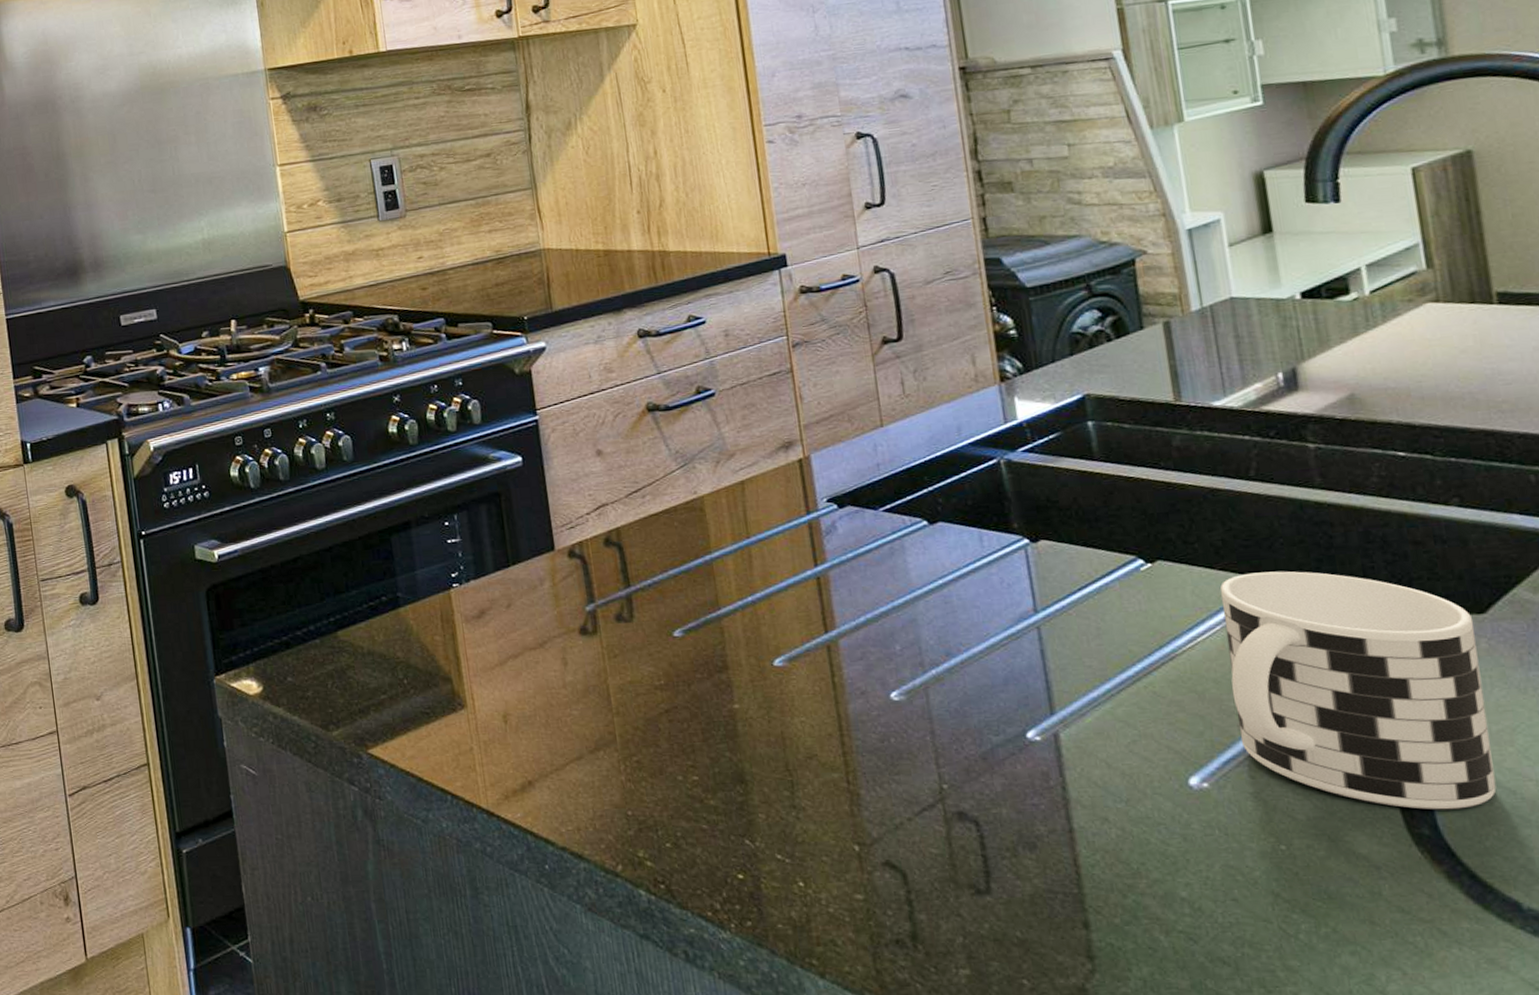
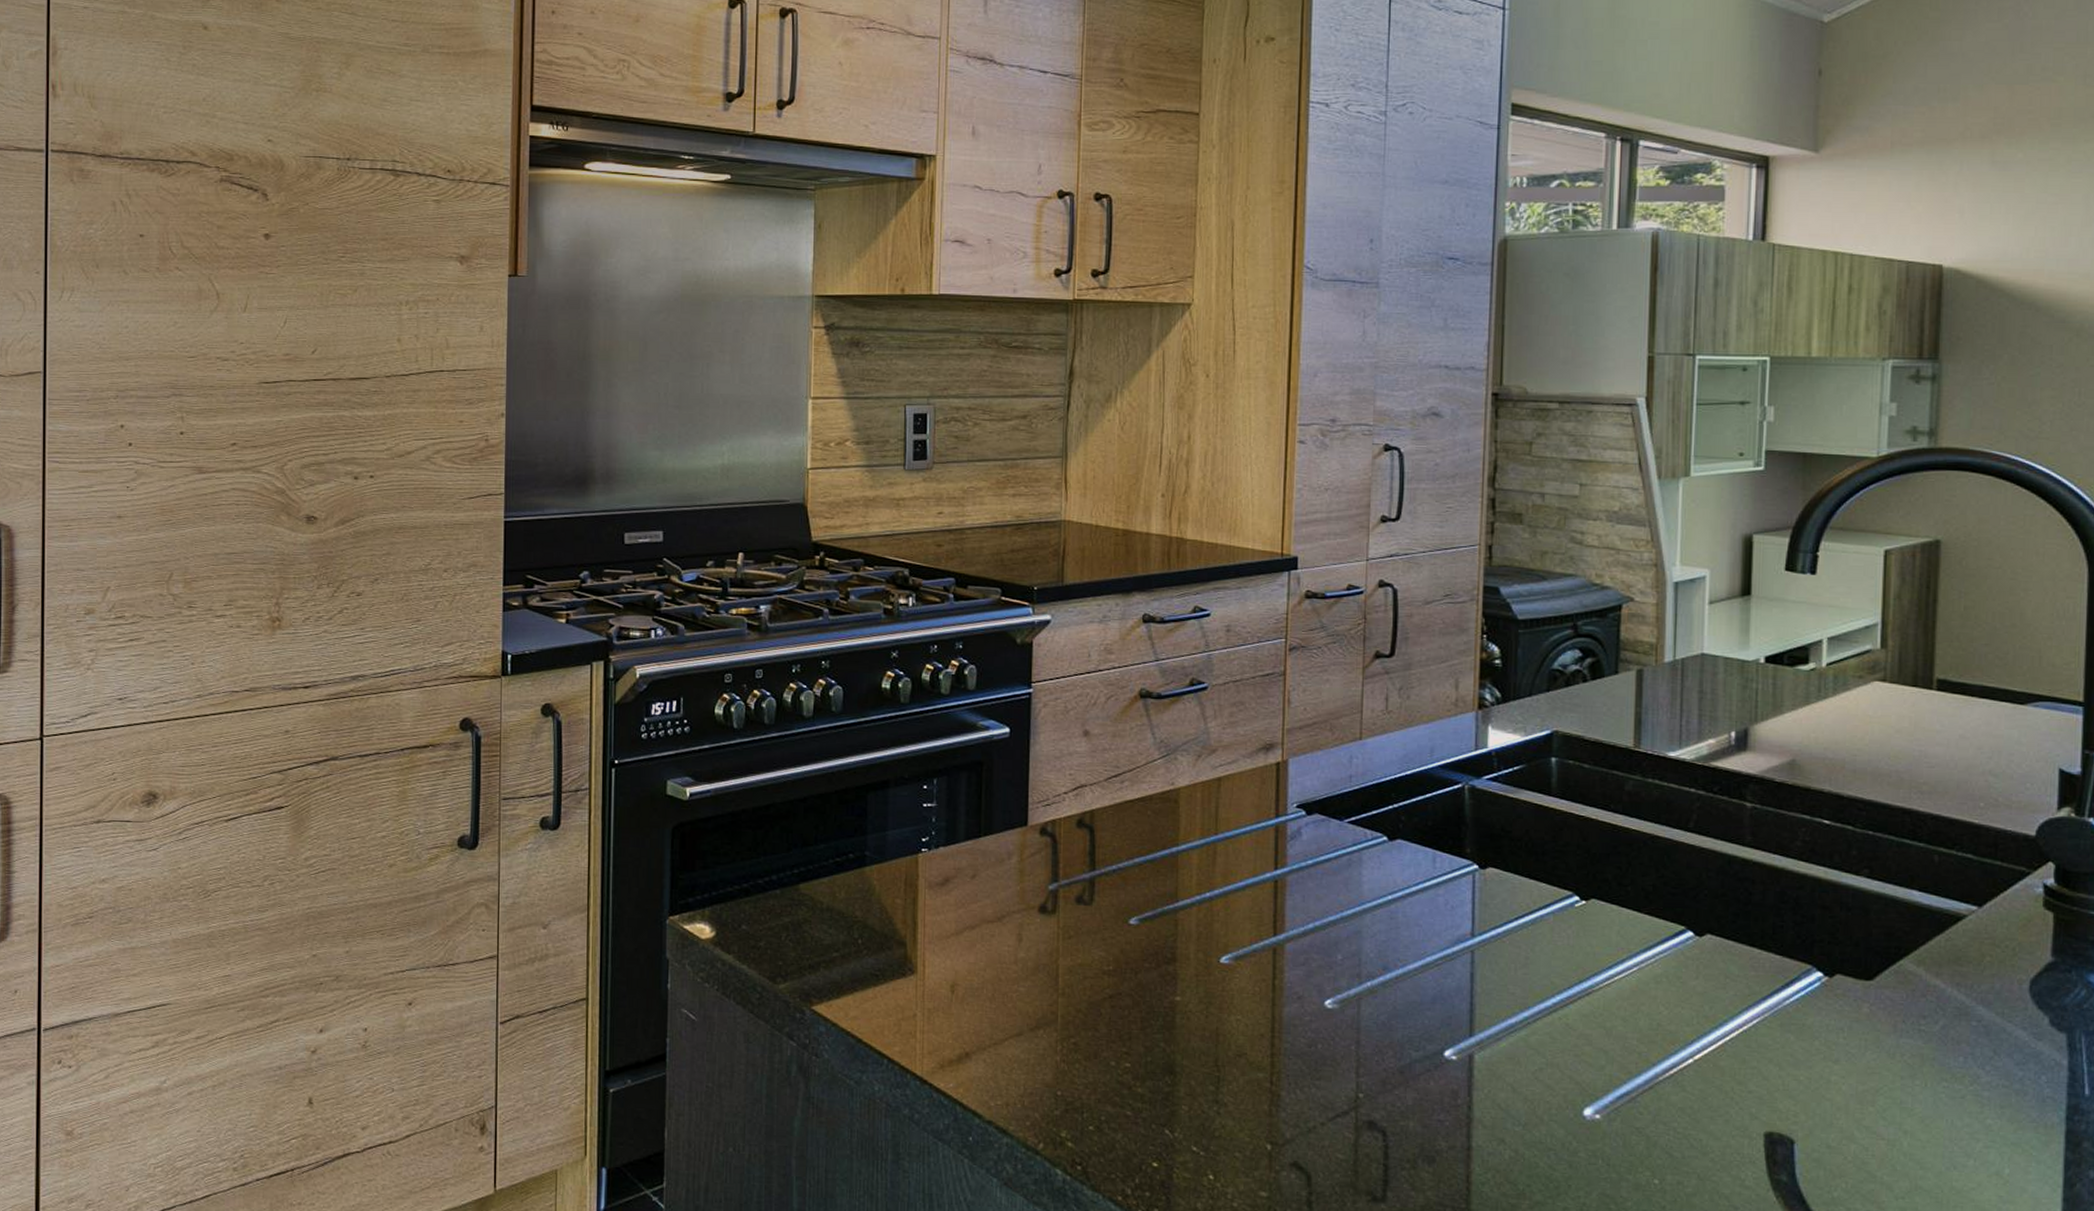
cup: present [1220,571,1497,810] -> none [1636,920,1861,1160]

